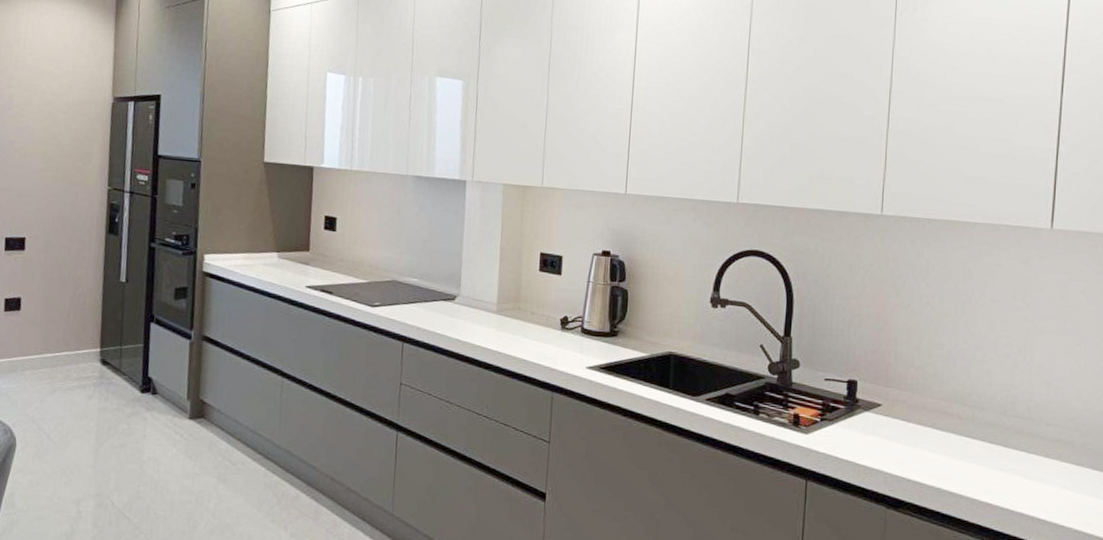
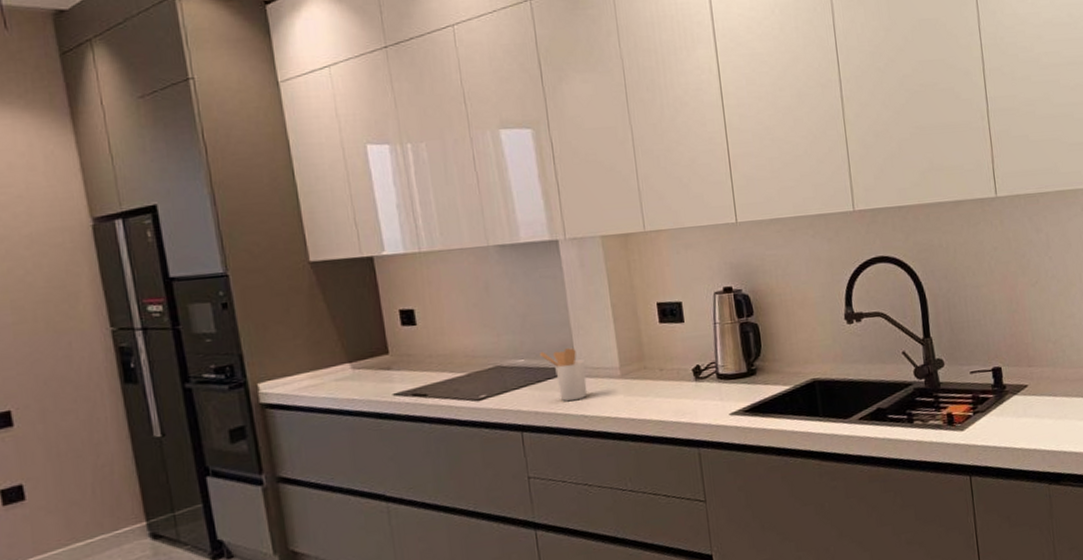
utensil holder: none [431,275,468,325] -> present [540,348,588,402]

